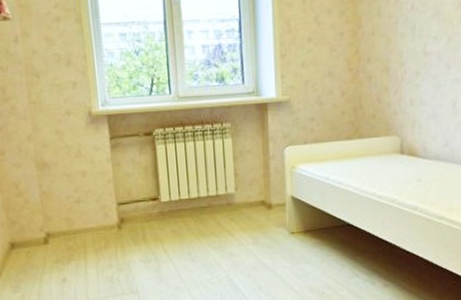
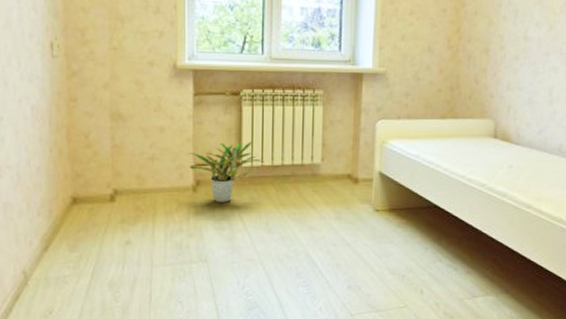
potted plant: none [110,177,181,237] -> present [188,141,264,202]

